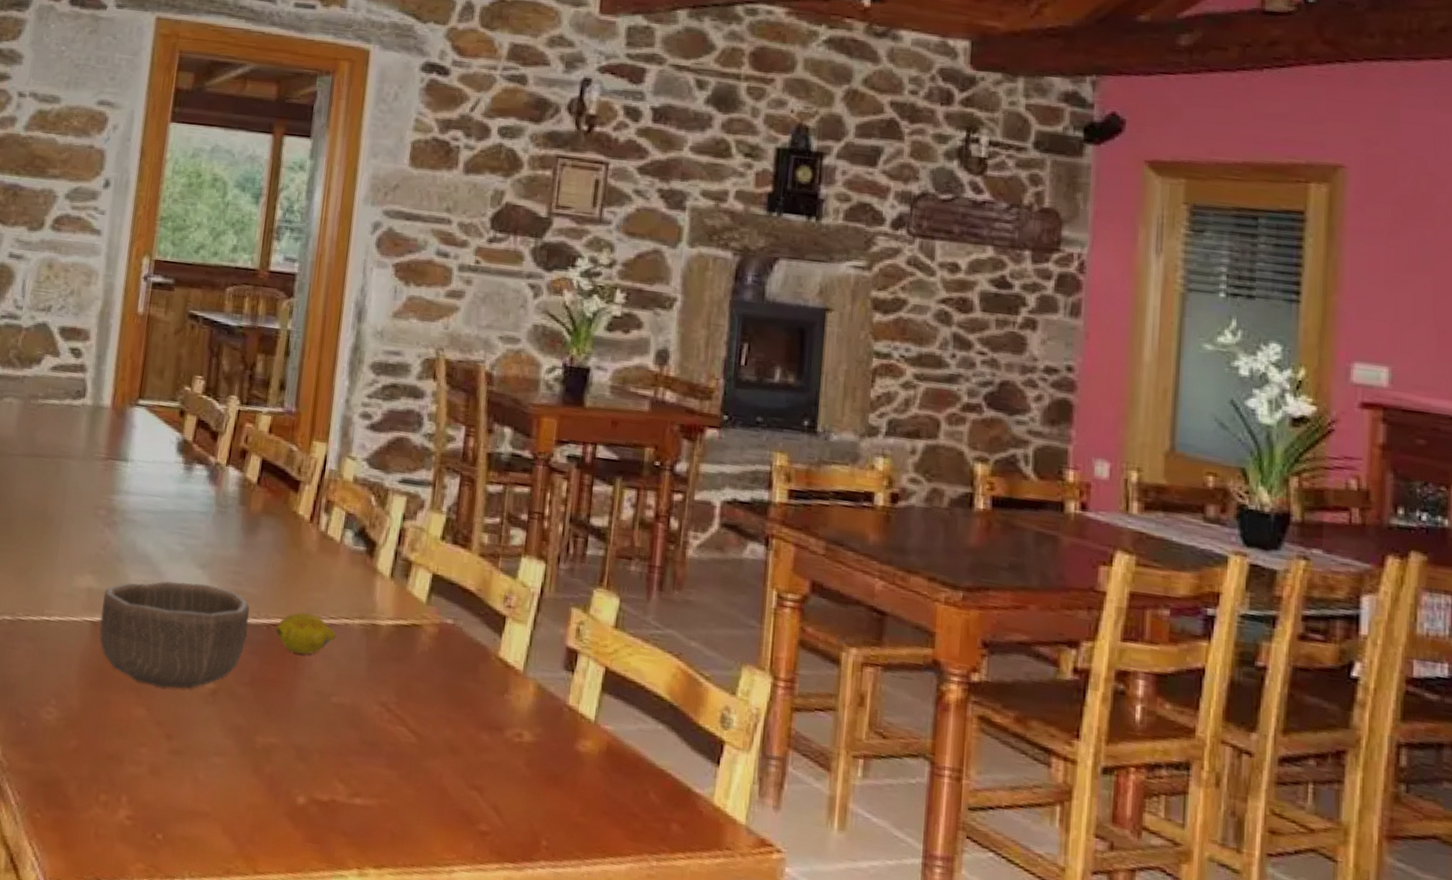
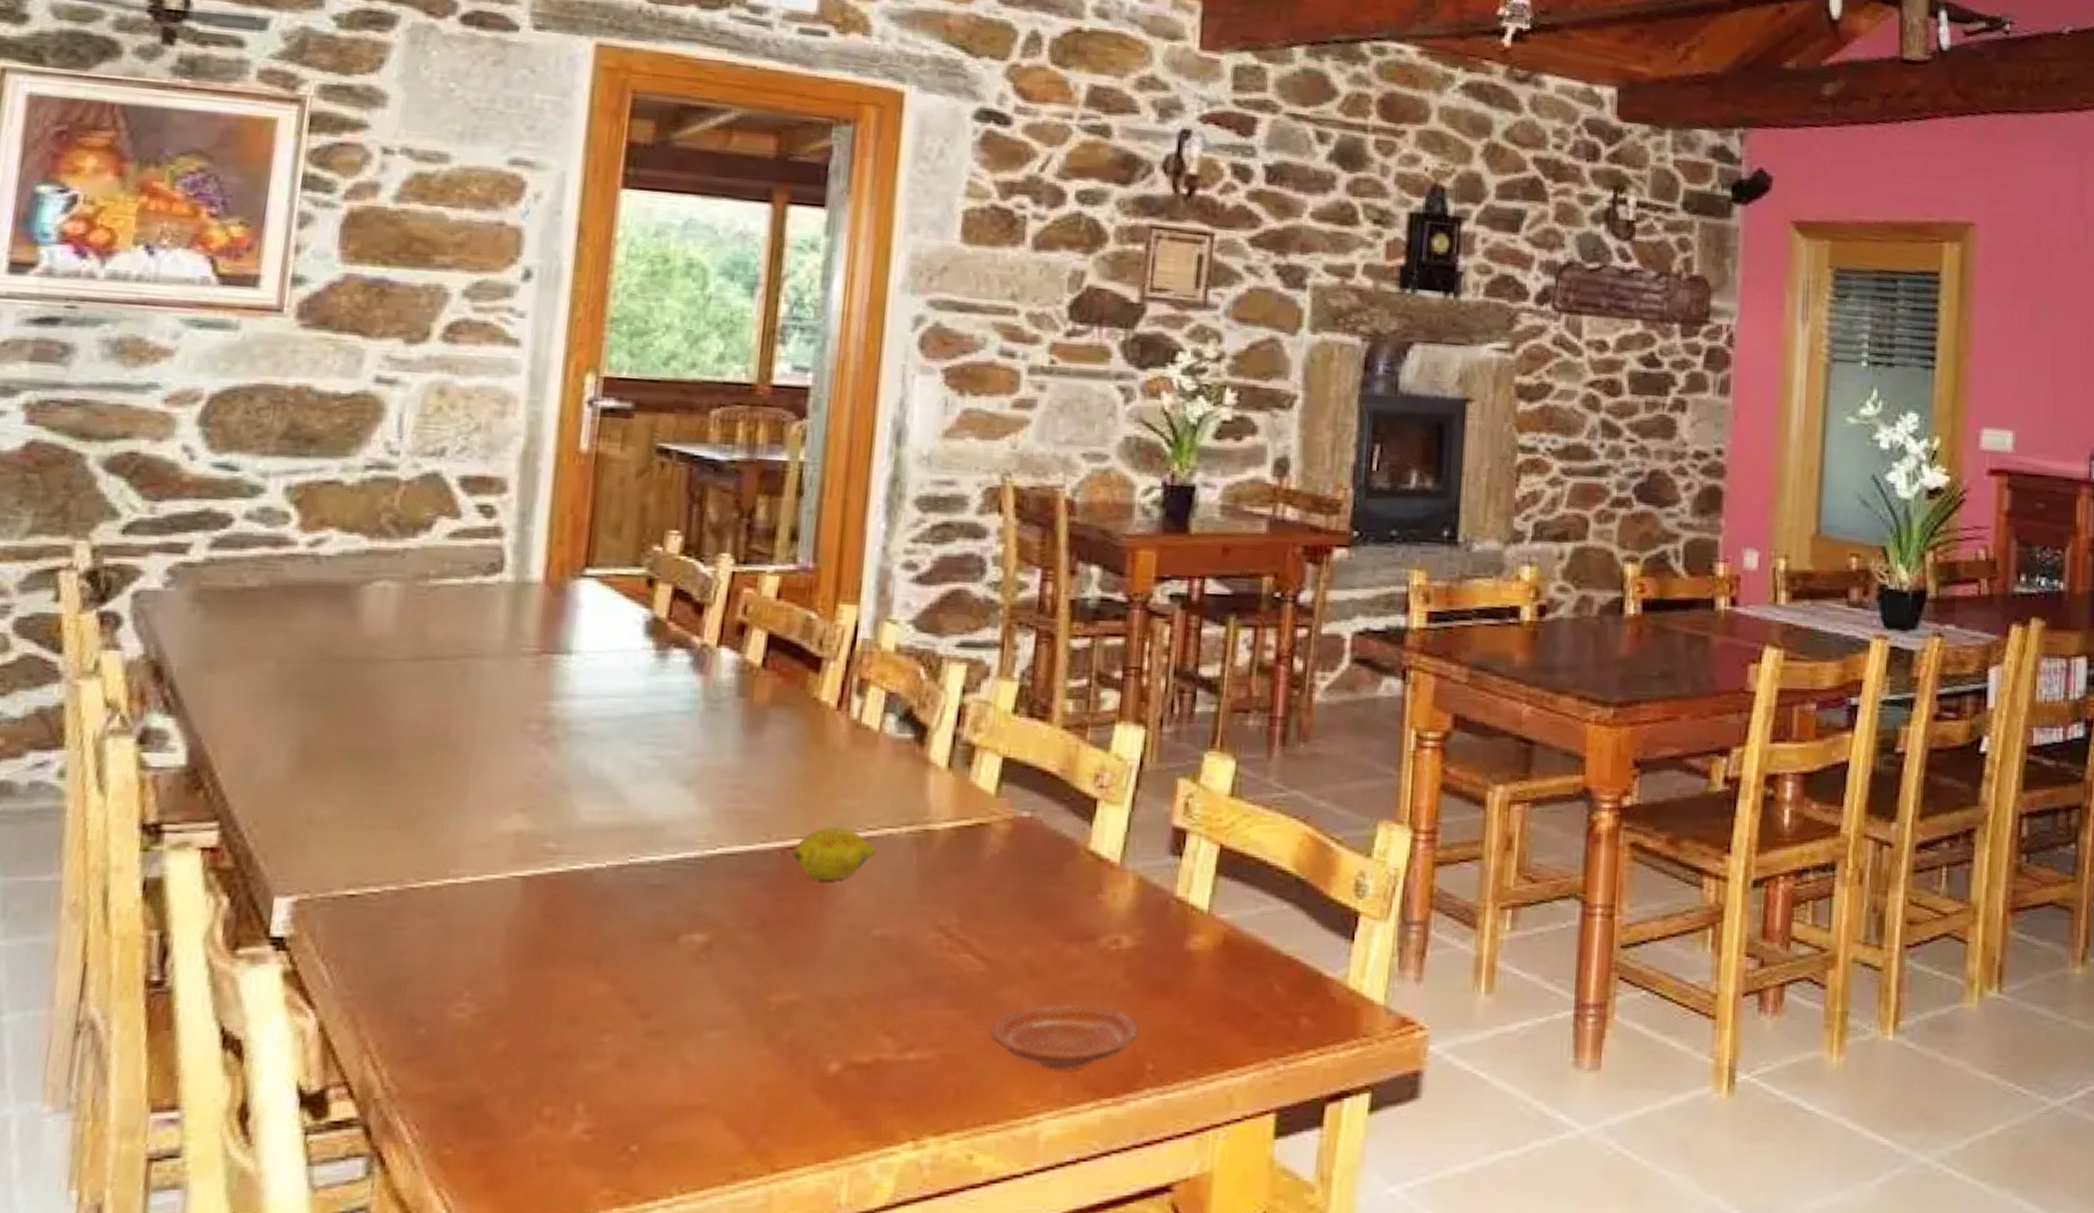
wooden bowl: present [99,580,250,689] -> none [535,806,756,952]
plate: none [418,777,537,835] -> present [990,1004,1140,1071]

